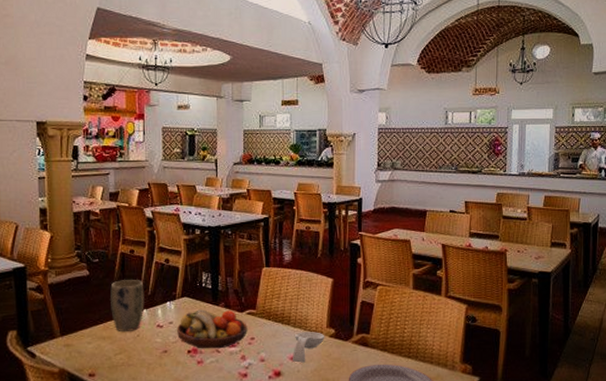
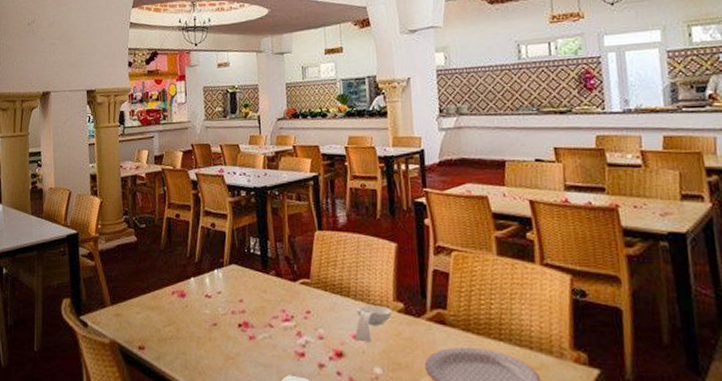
plant pot: present [110,280,145,331] -> none [157,246,192,301]
fruit bowl: present [176,308,247,349] -> none [225,277,302,323]

